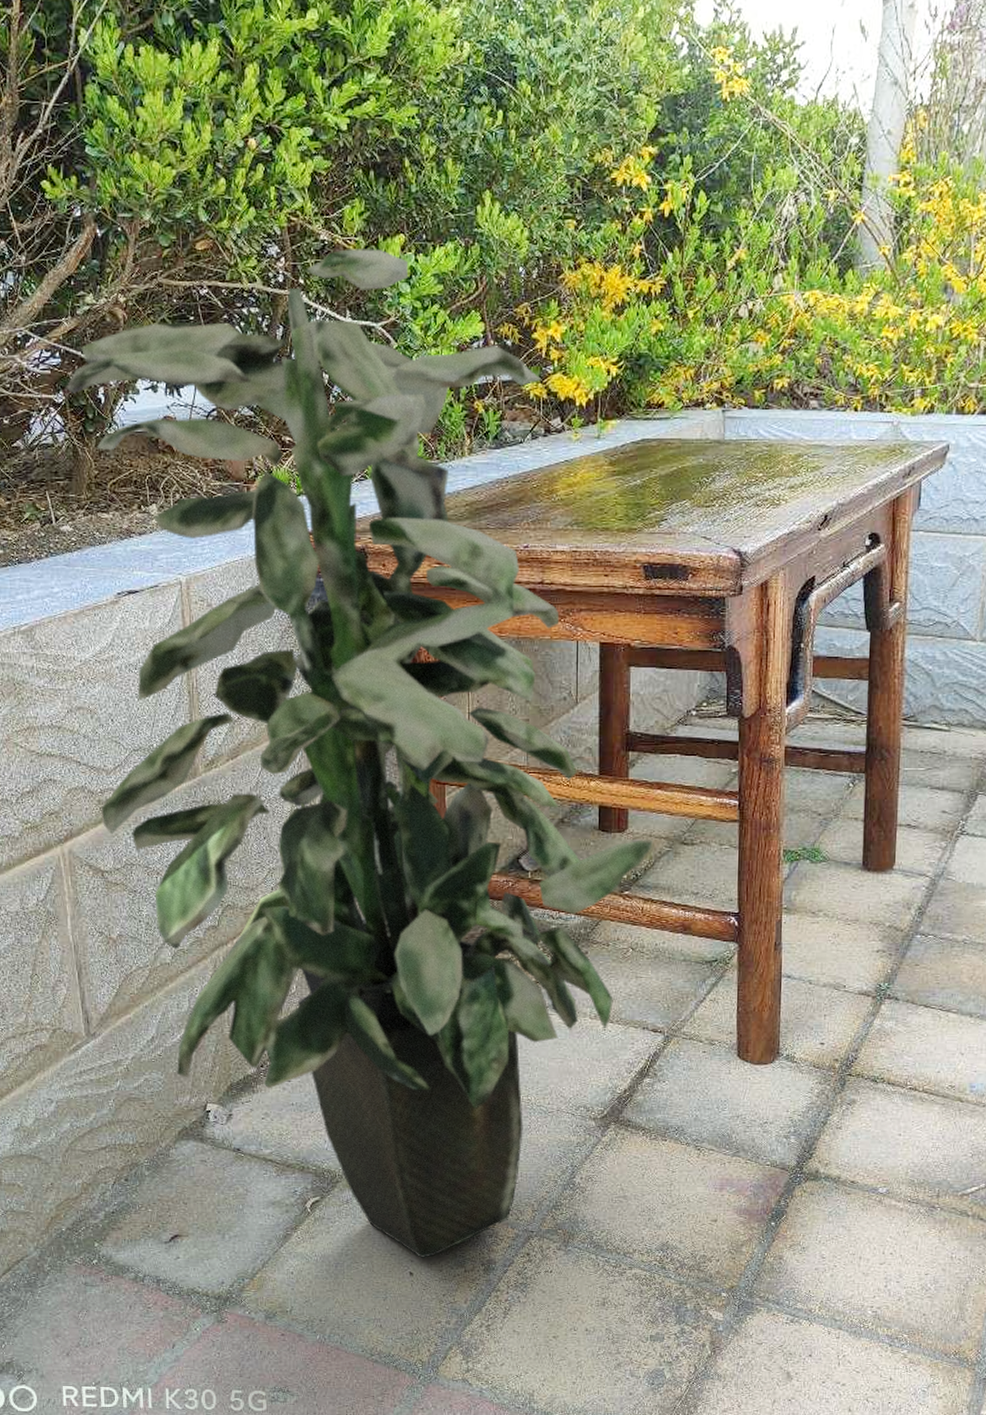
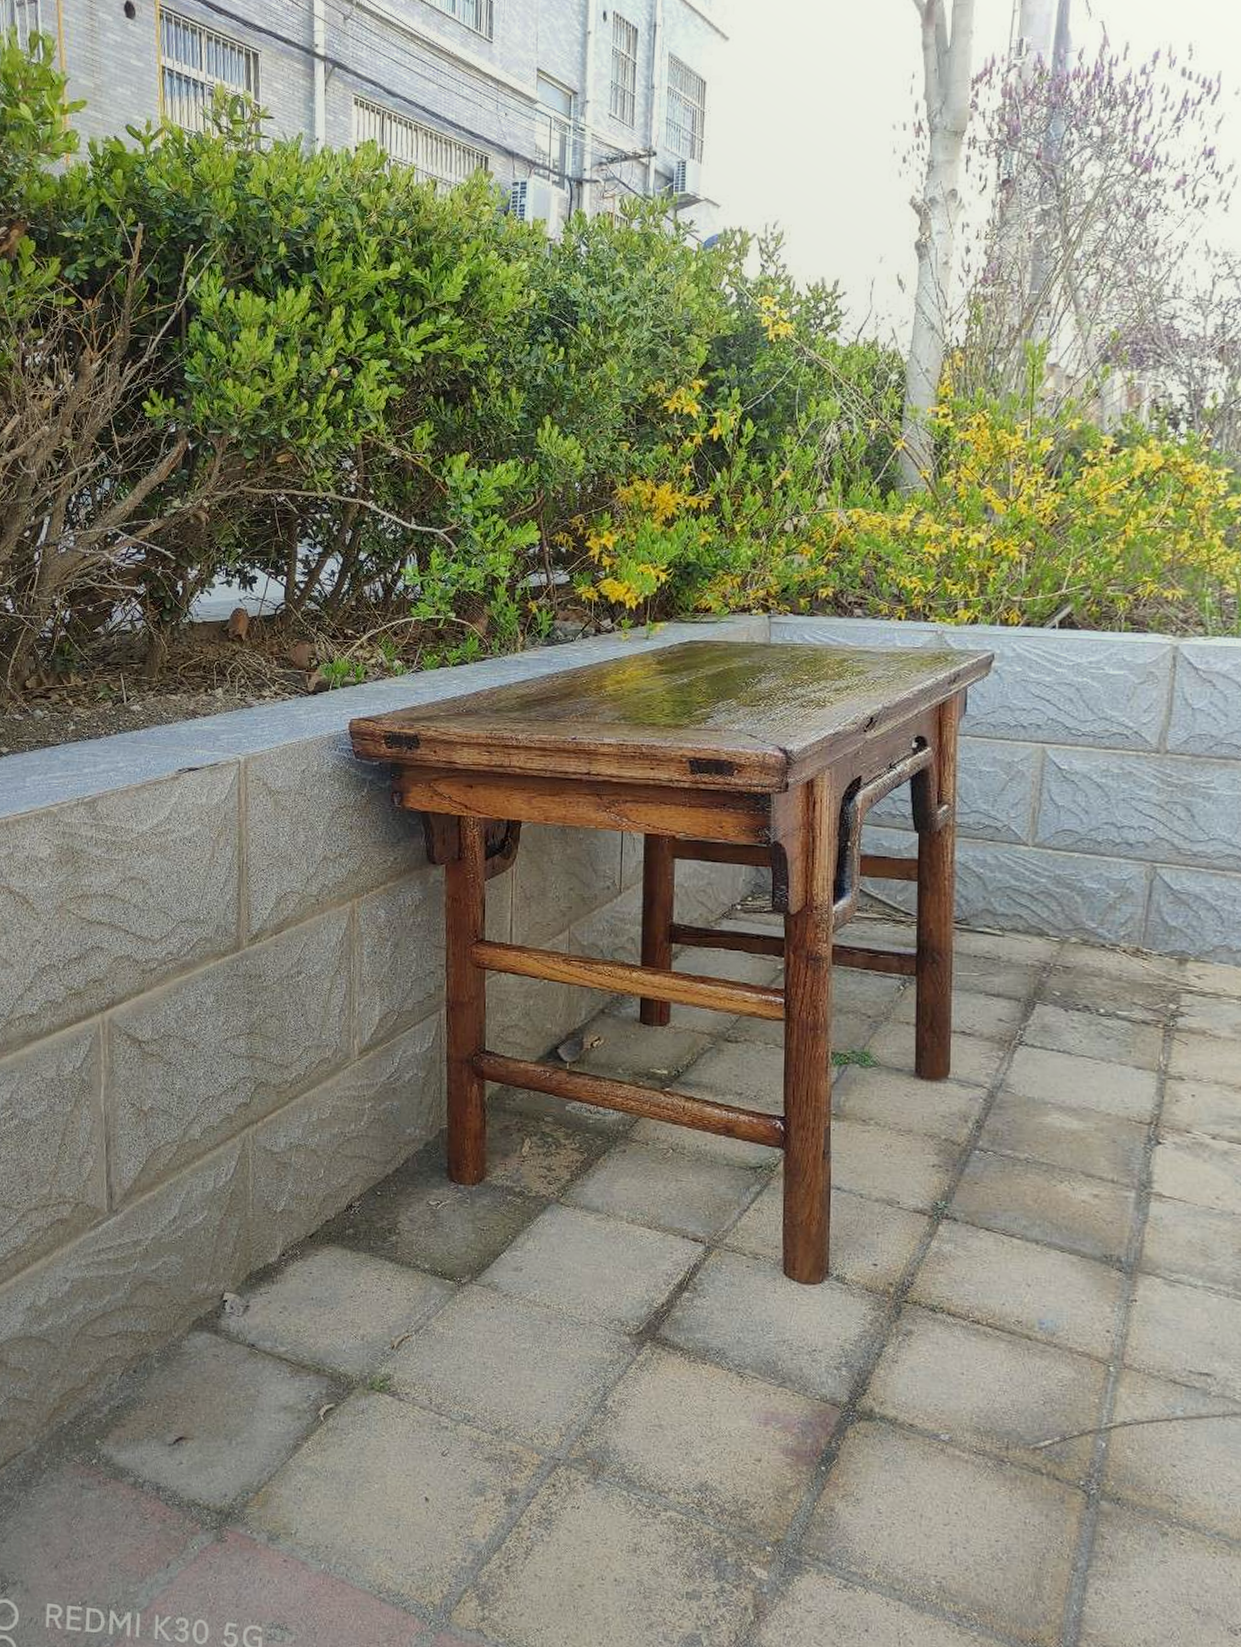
indoor plant: present [66,249,652,1258] -> none [144,464,694,1482]

